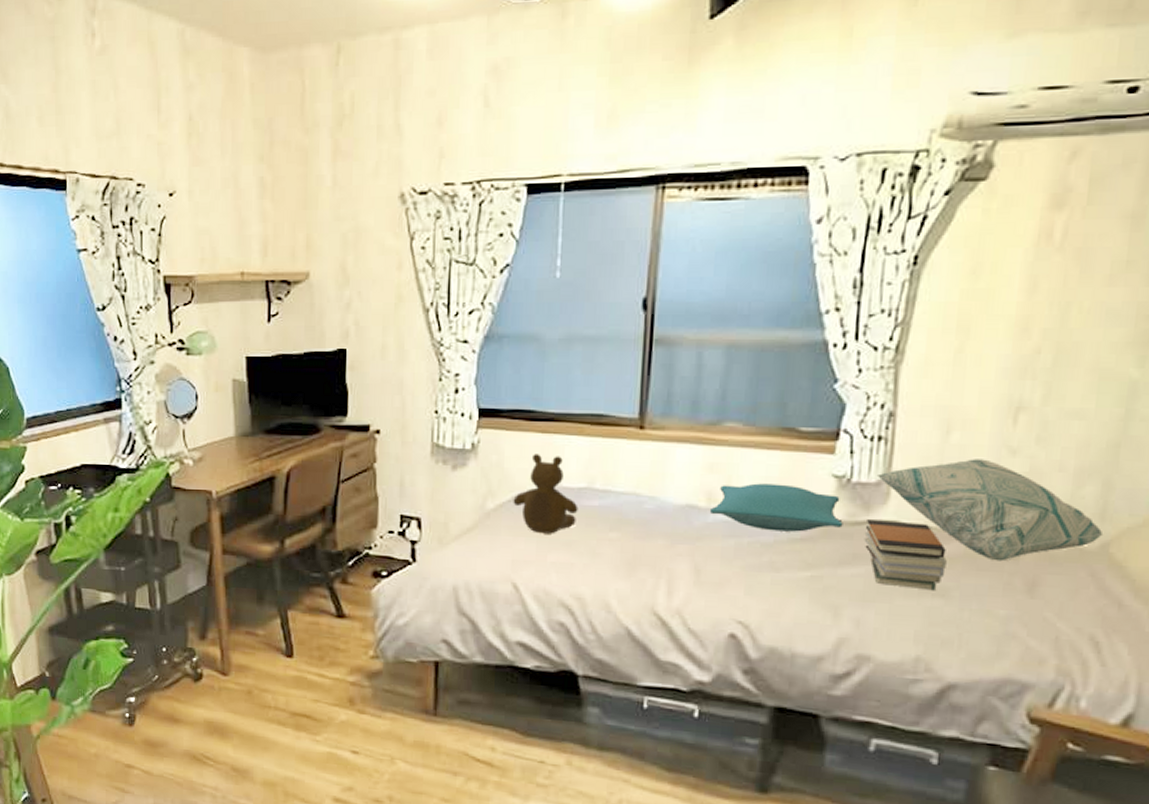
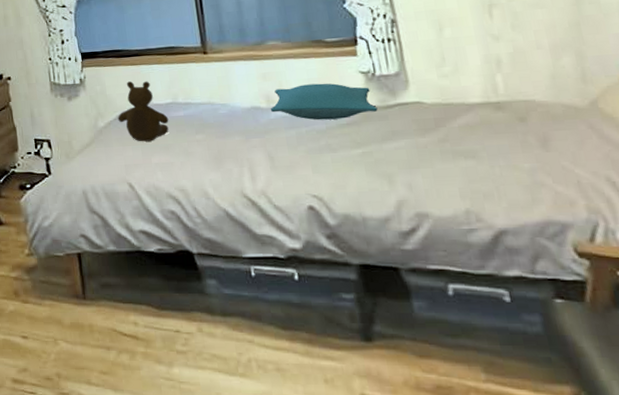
book stack: present [864,520,947,591] -> none [396,101,470,154]
decorative pillow: present [876,459,1104,562] -> none [394,46,590,125]

